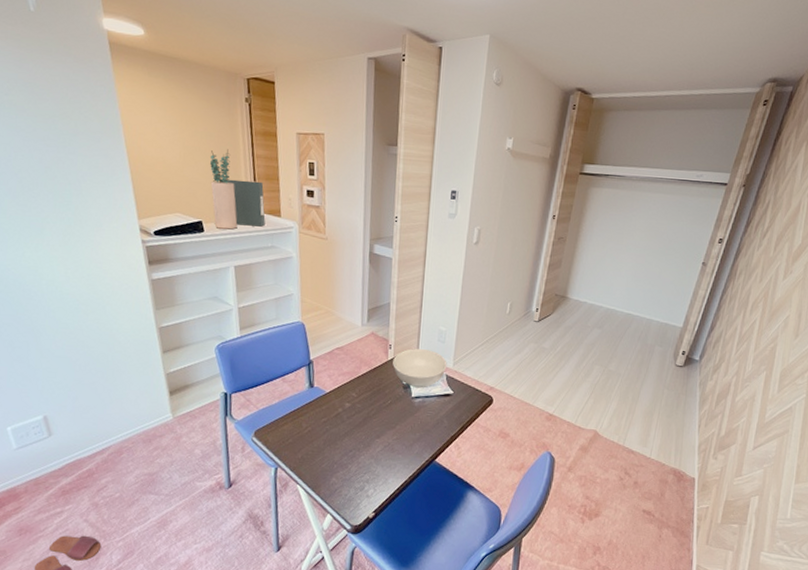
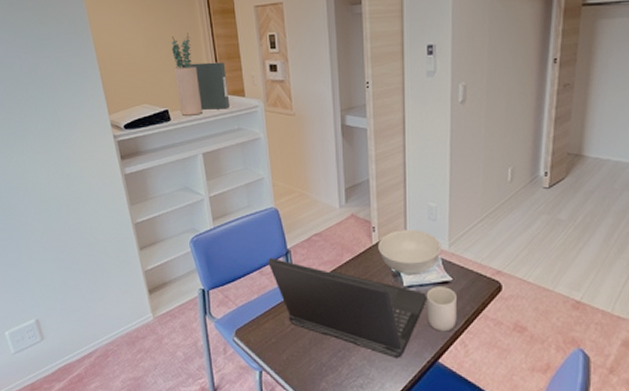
laptop computer: none [291,367,430,458] -> present [268,258,426,358]
mug: none [429,398,456,436] -> present [426,287,458,332]

